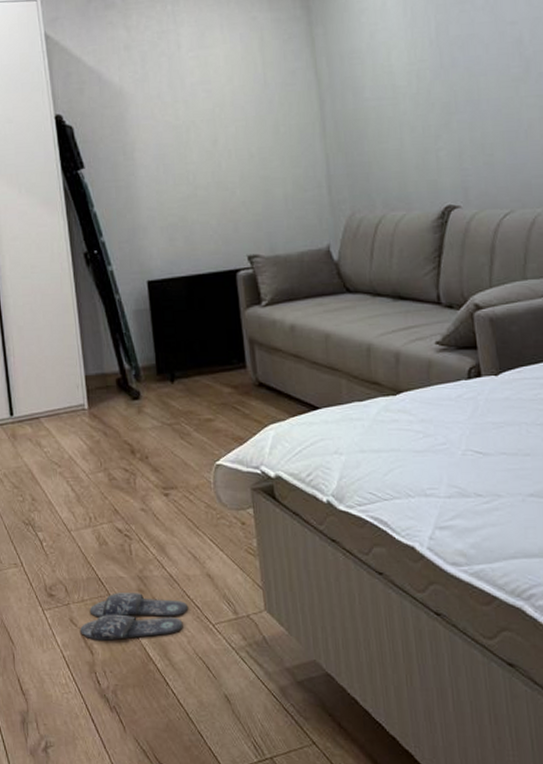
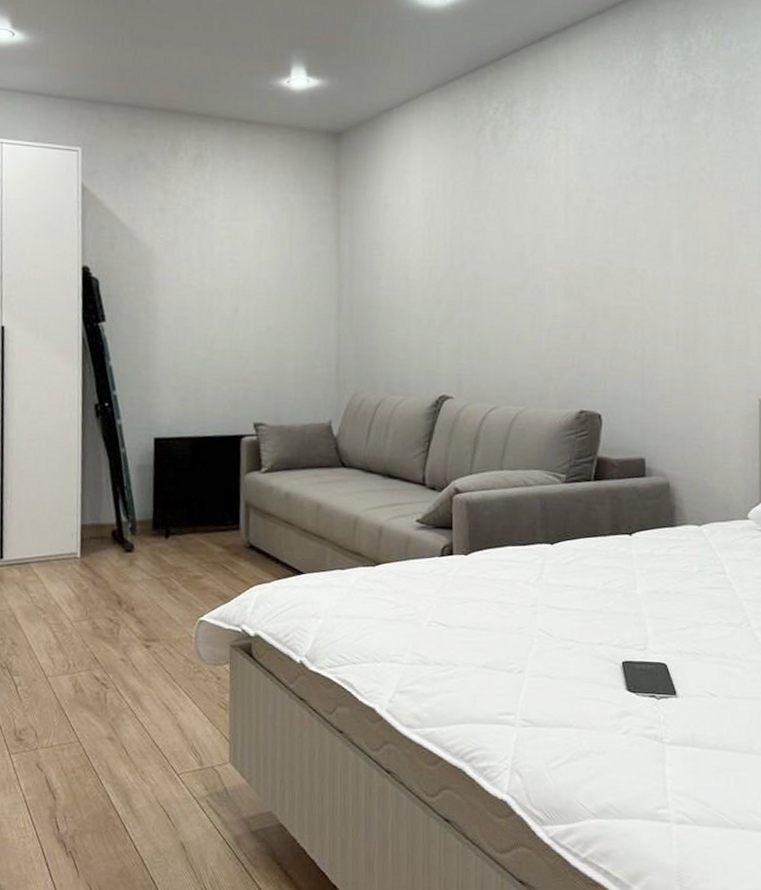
slippers: present [80,592,187,641] -> none [45,739,155,787]

